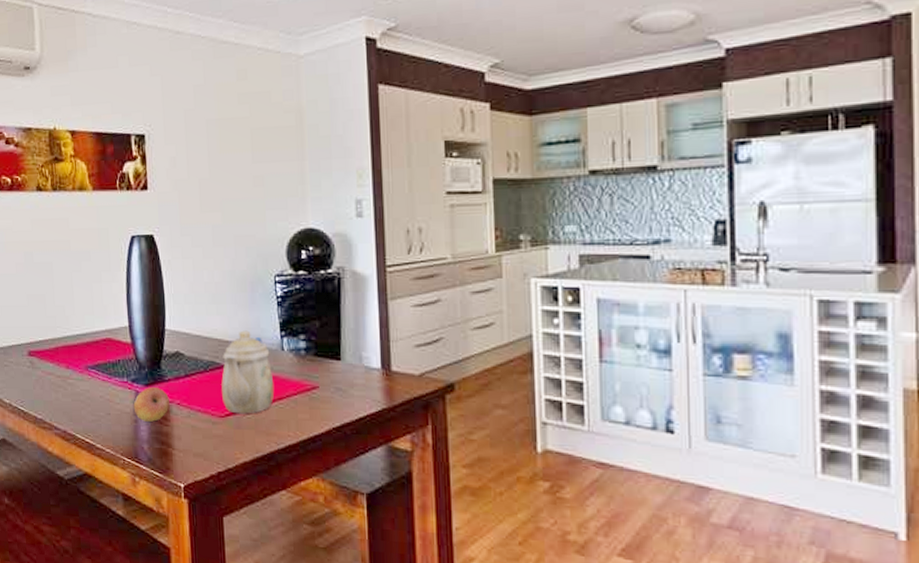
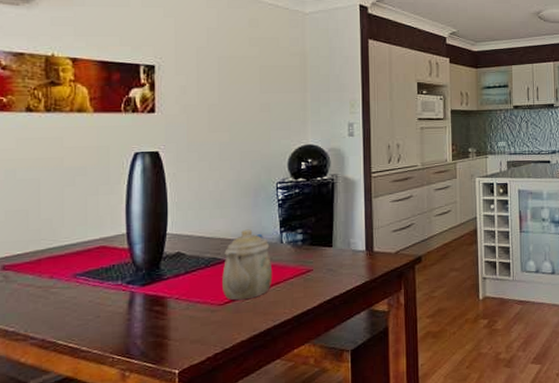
fruit: present [133,387,170,422] -> none [127,286,167,319]

